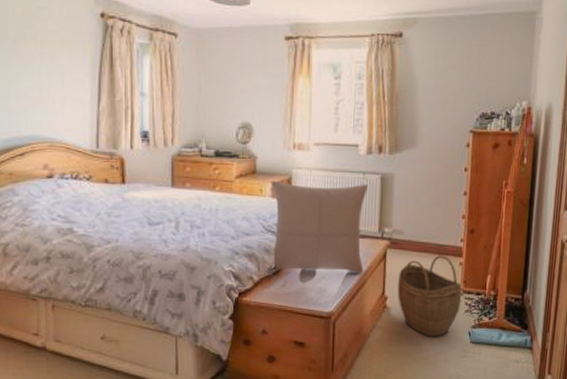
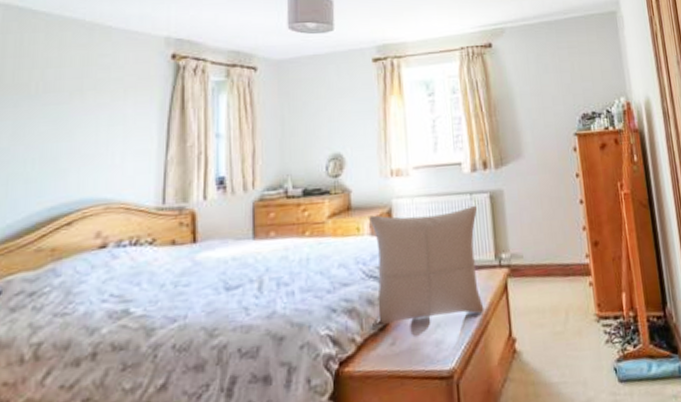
woven basket: present [397,255,462,337] -> none [524,277,600,383]

